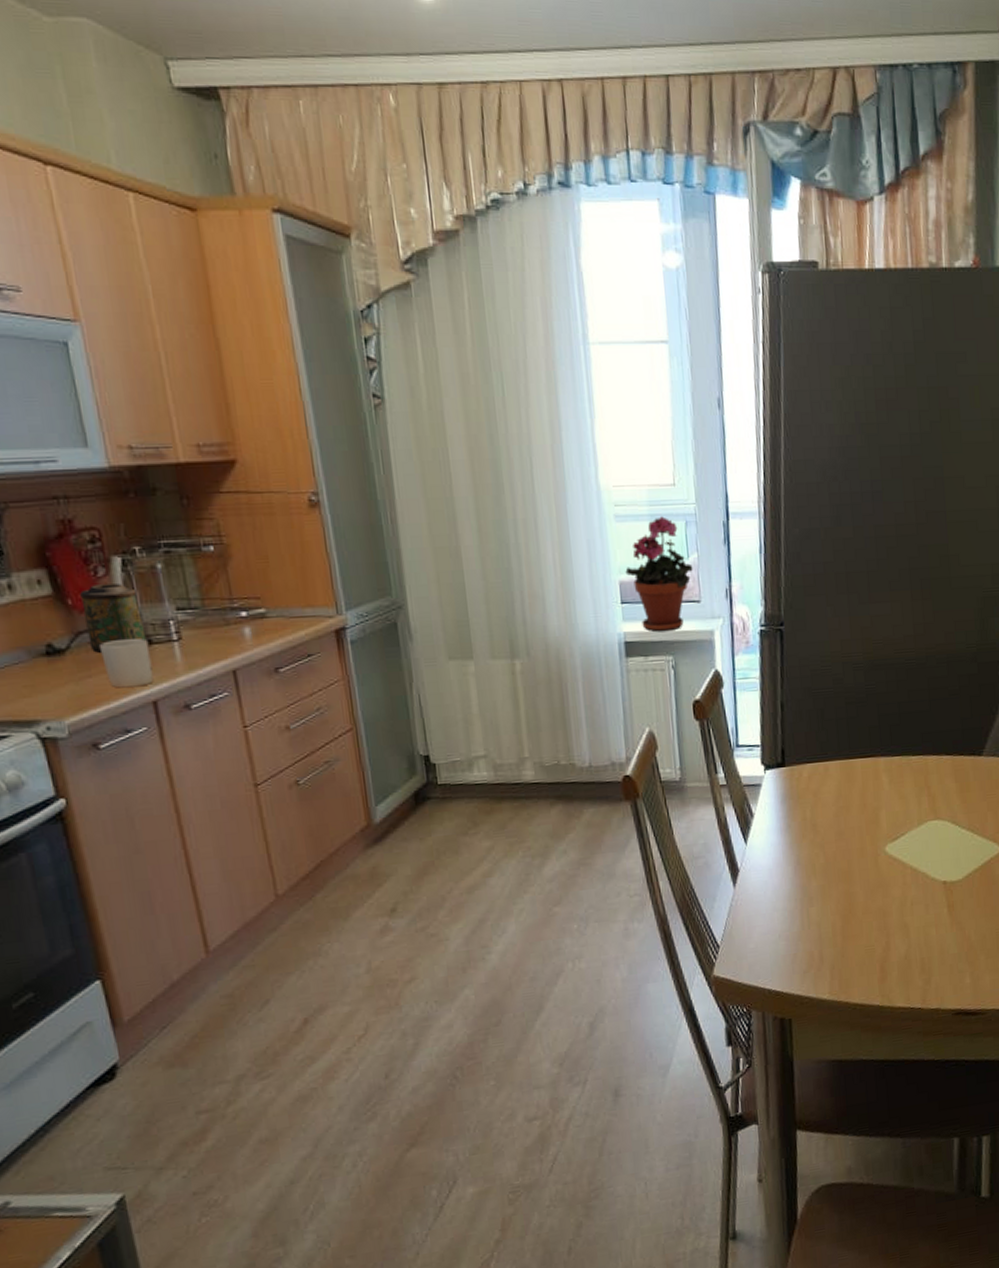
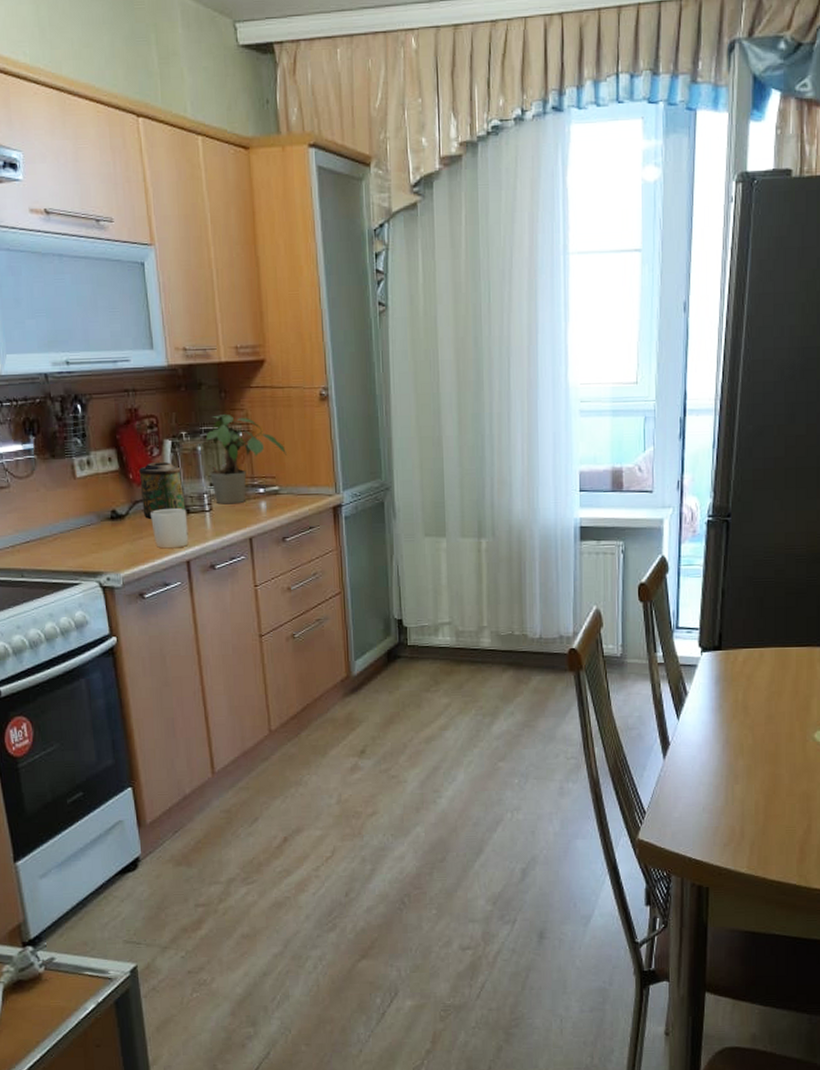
potted plant: none [167,524,272,632] -> present [207,413,286,505]
potted plant: present [625,516,693,632] -> none [585,412,648,519]

